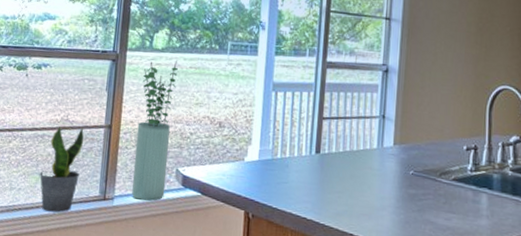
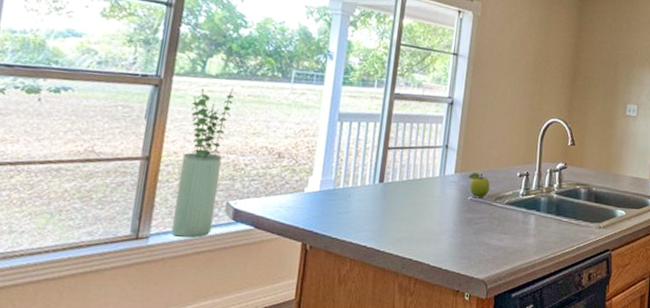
potted plant: present [40,125,84,214] -> none [51,157,114,258]
fruit: none [409,144,433,172] -> present [468,172,490,198]

